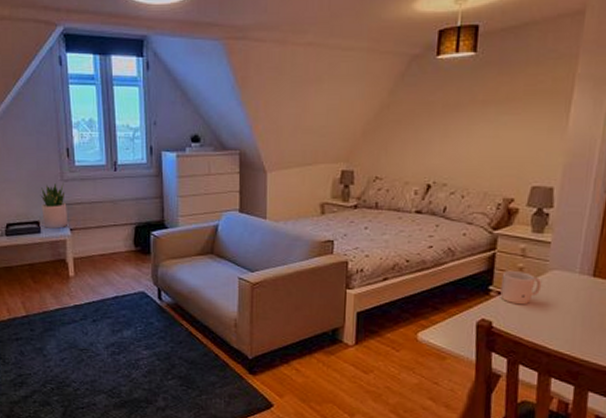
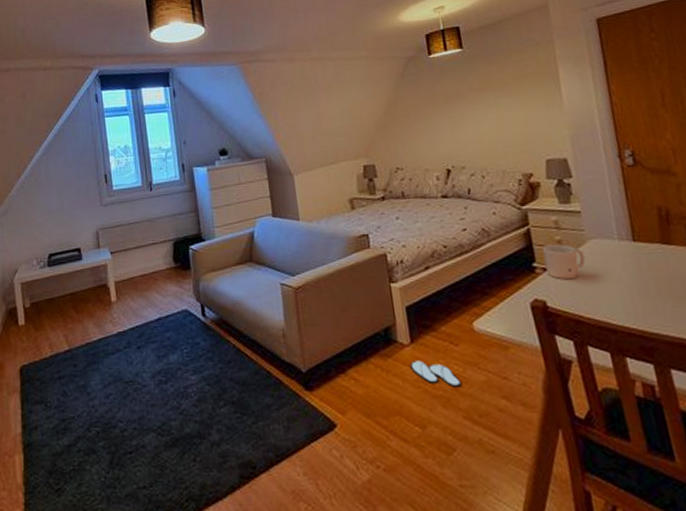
planter: present [40,182,67,230] -> none [81,207,108,256]
slippers: none [351,360,395,386] -> present [410,360,462,387]

